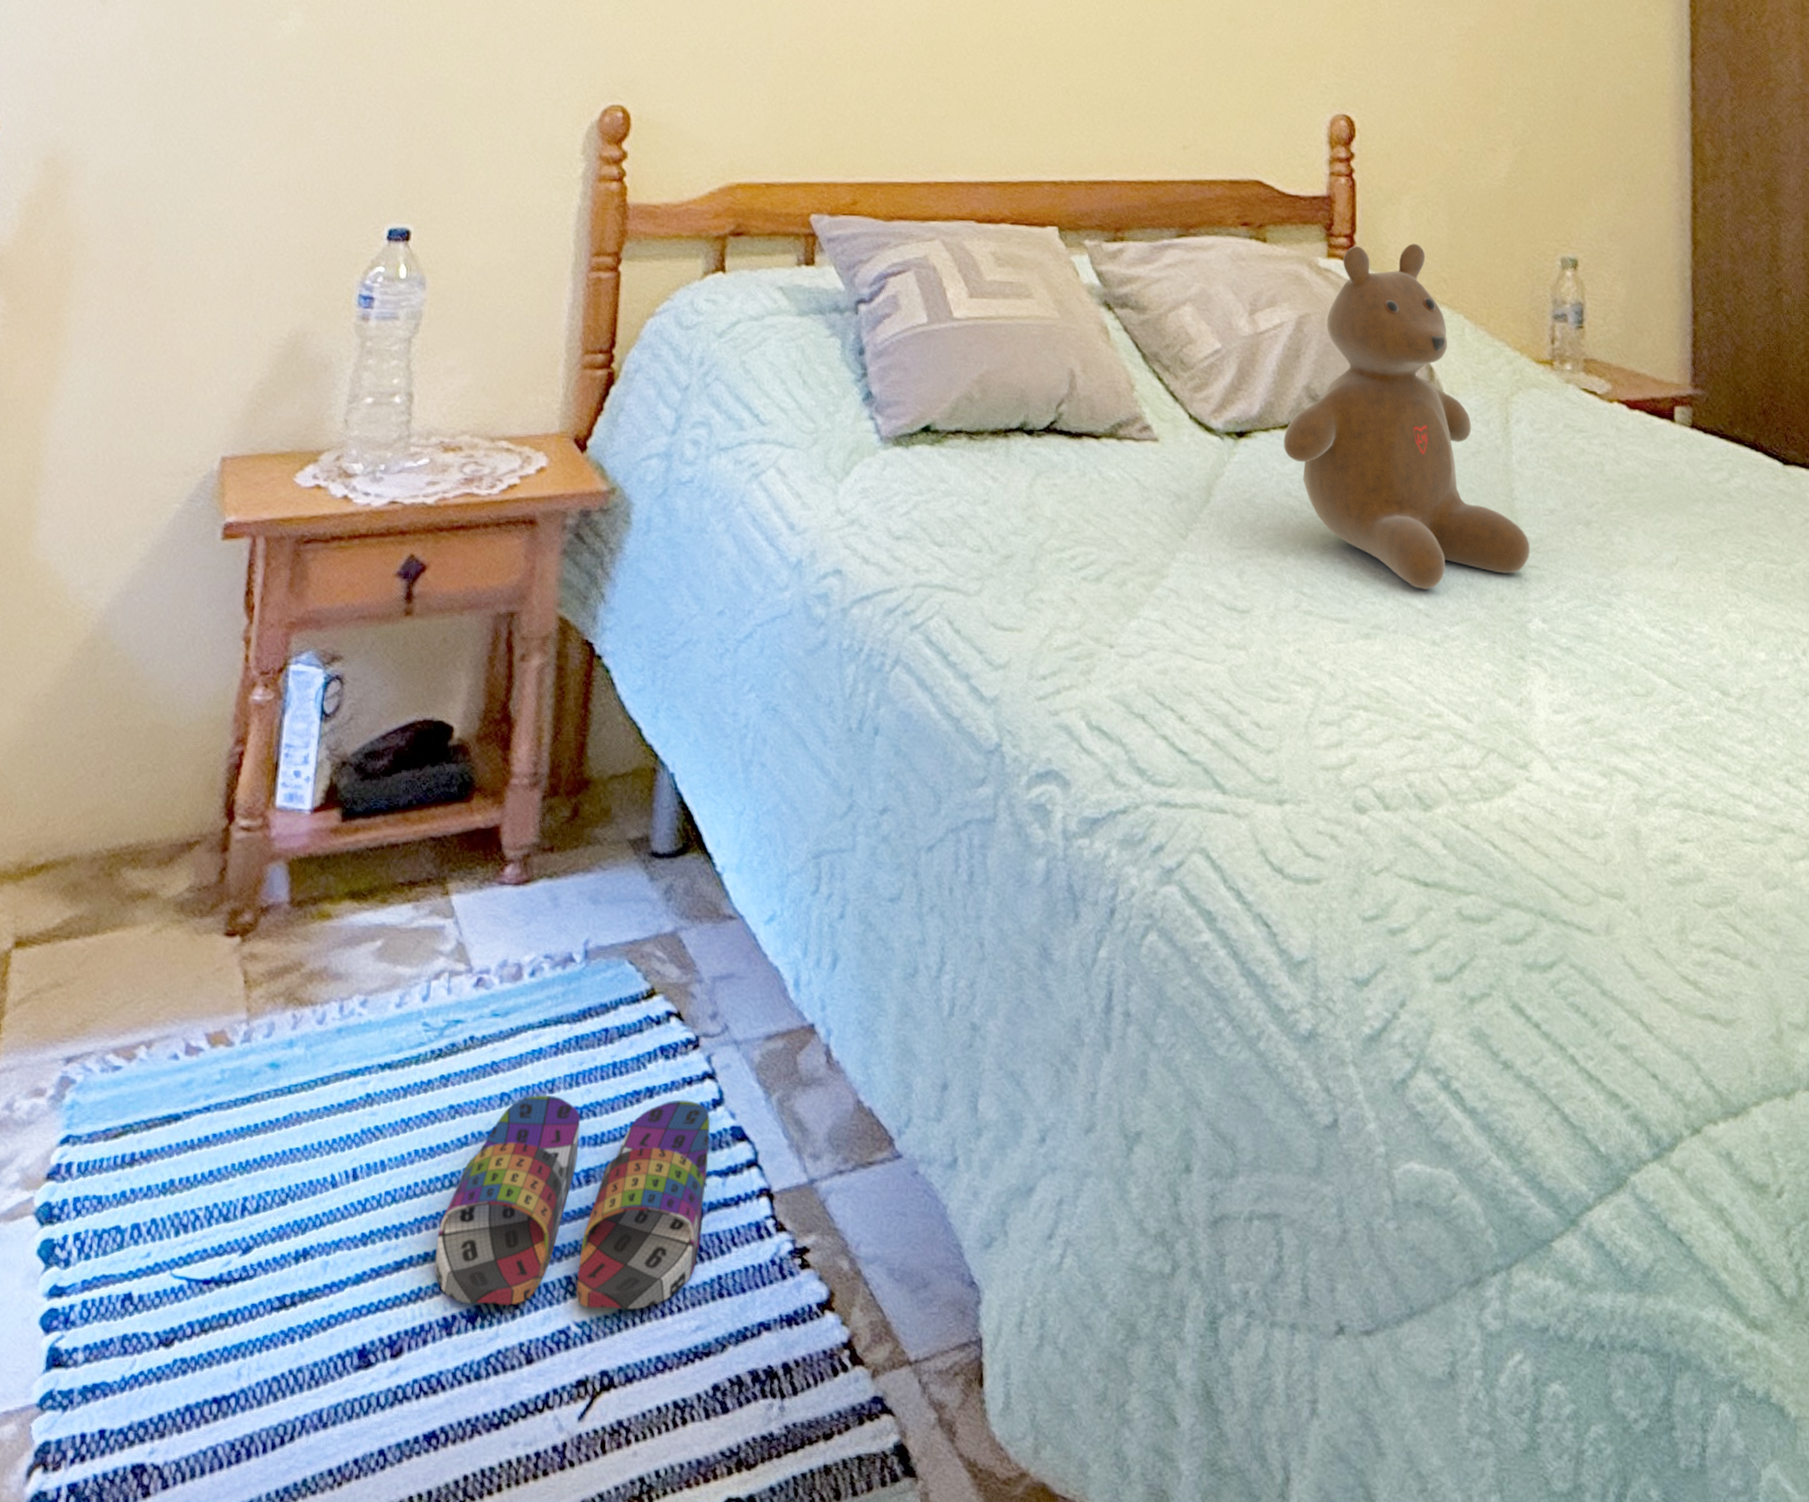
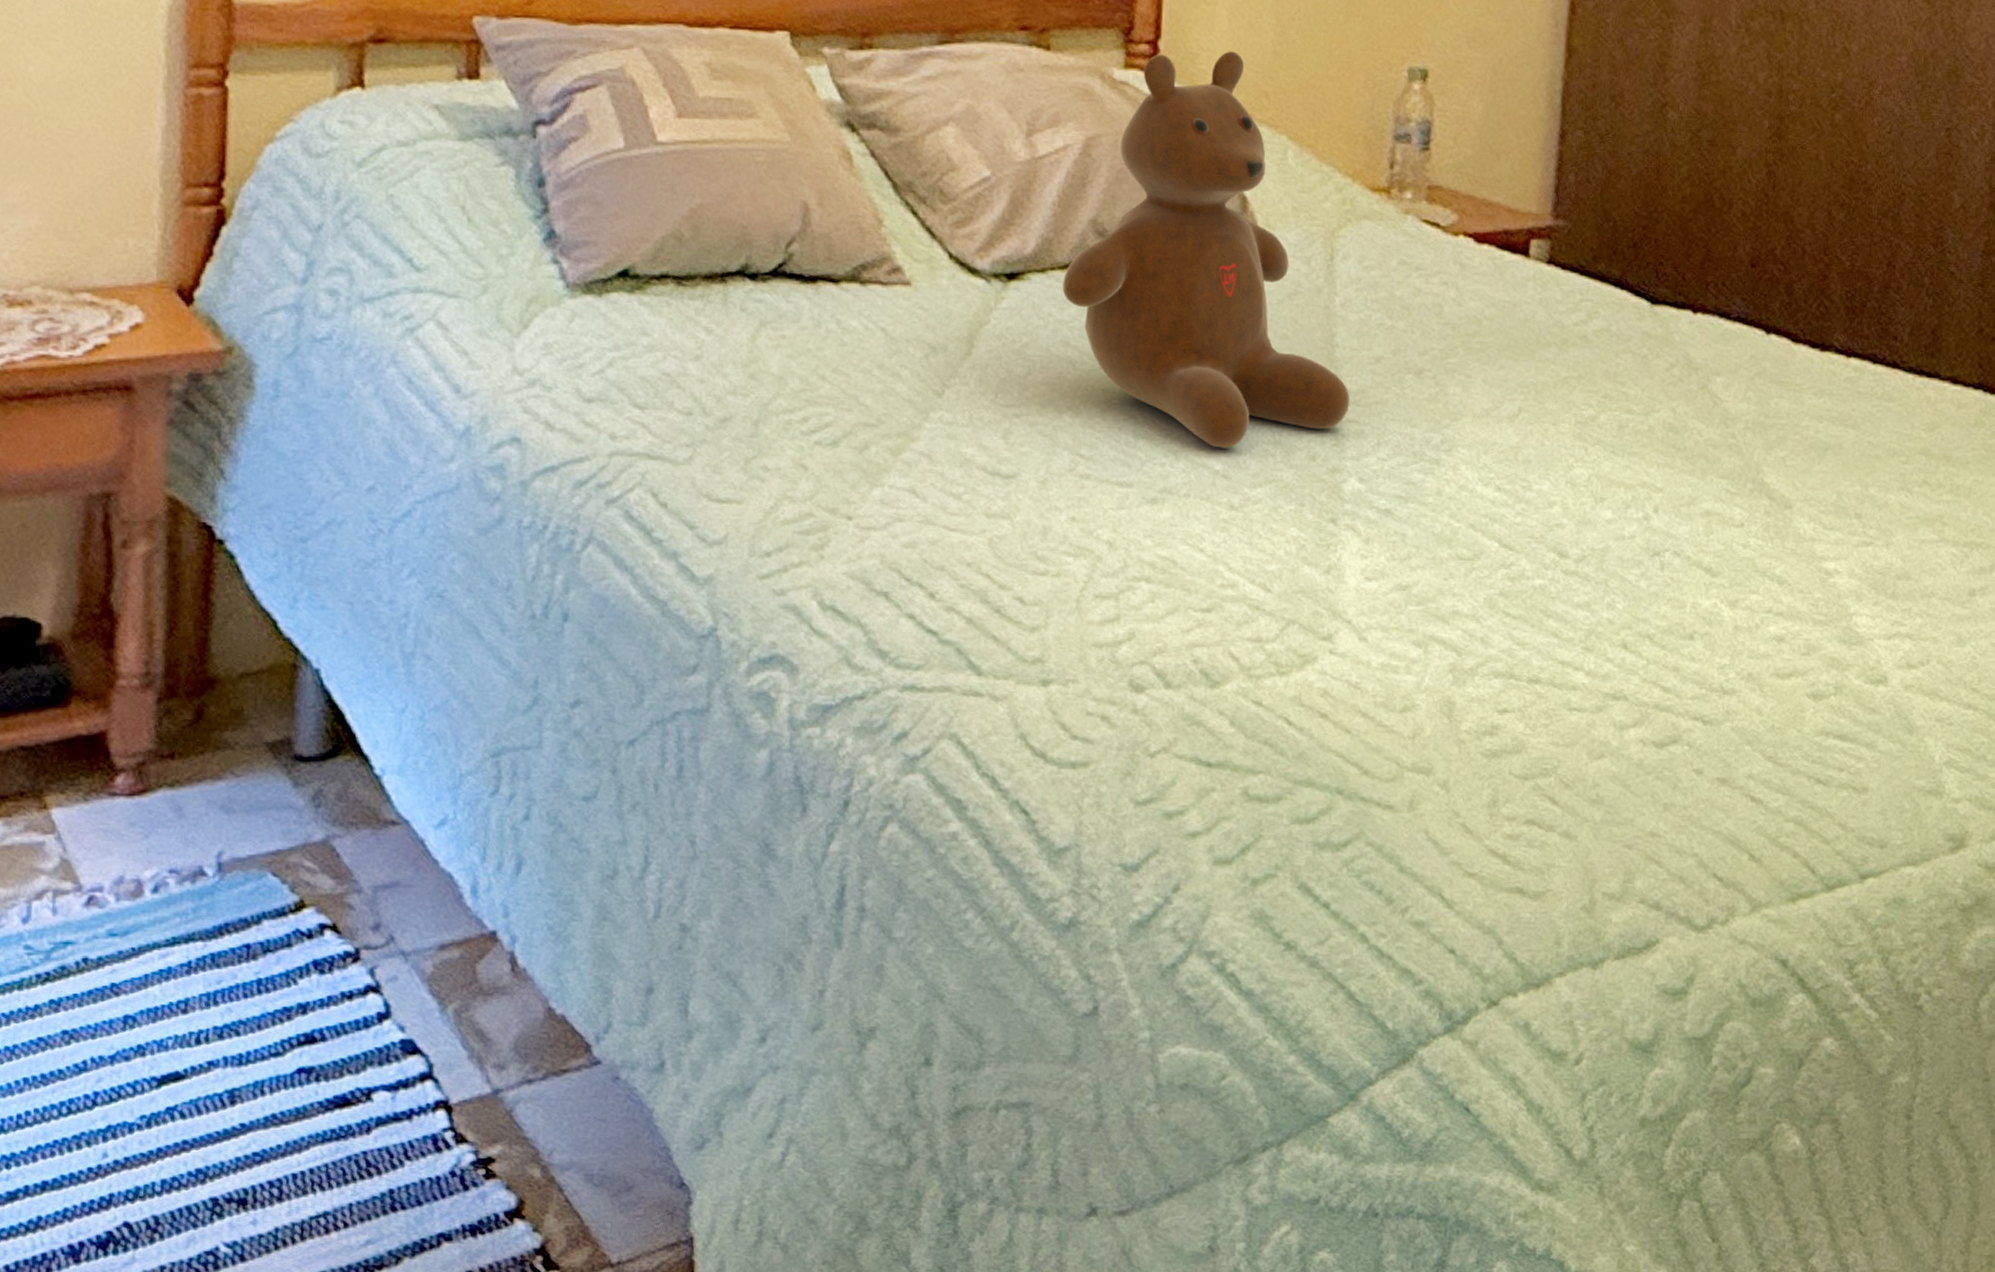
slippers: present [434,1094,710,1310] -> none [55,1015,375,1230]

